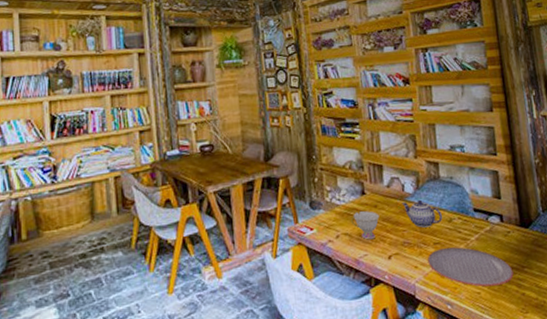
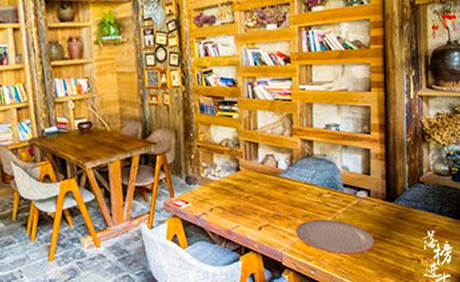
teacup: present [351,211,380,240] -> none [225,186,253,213]
teapot: present [401,199,443,228] -> none [274,175,313,202]

